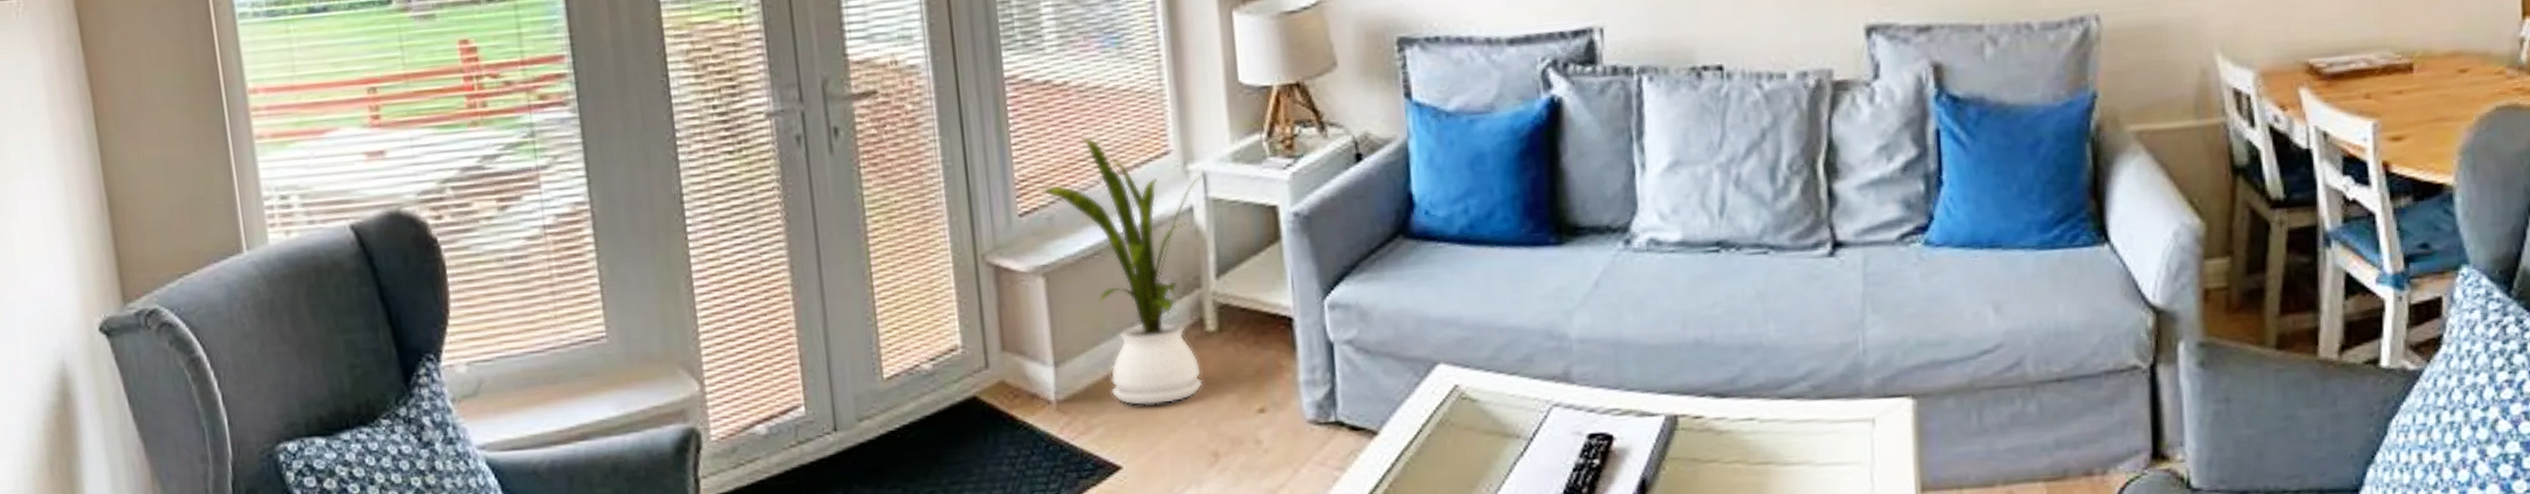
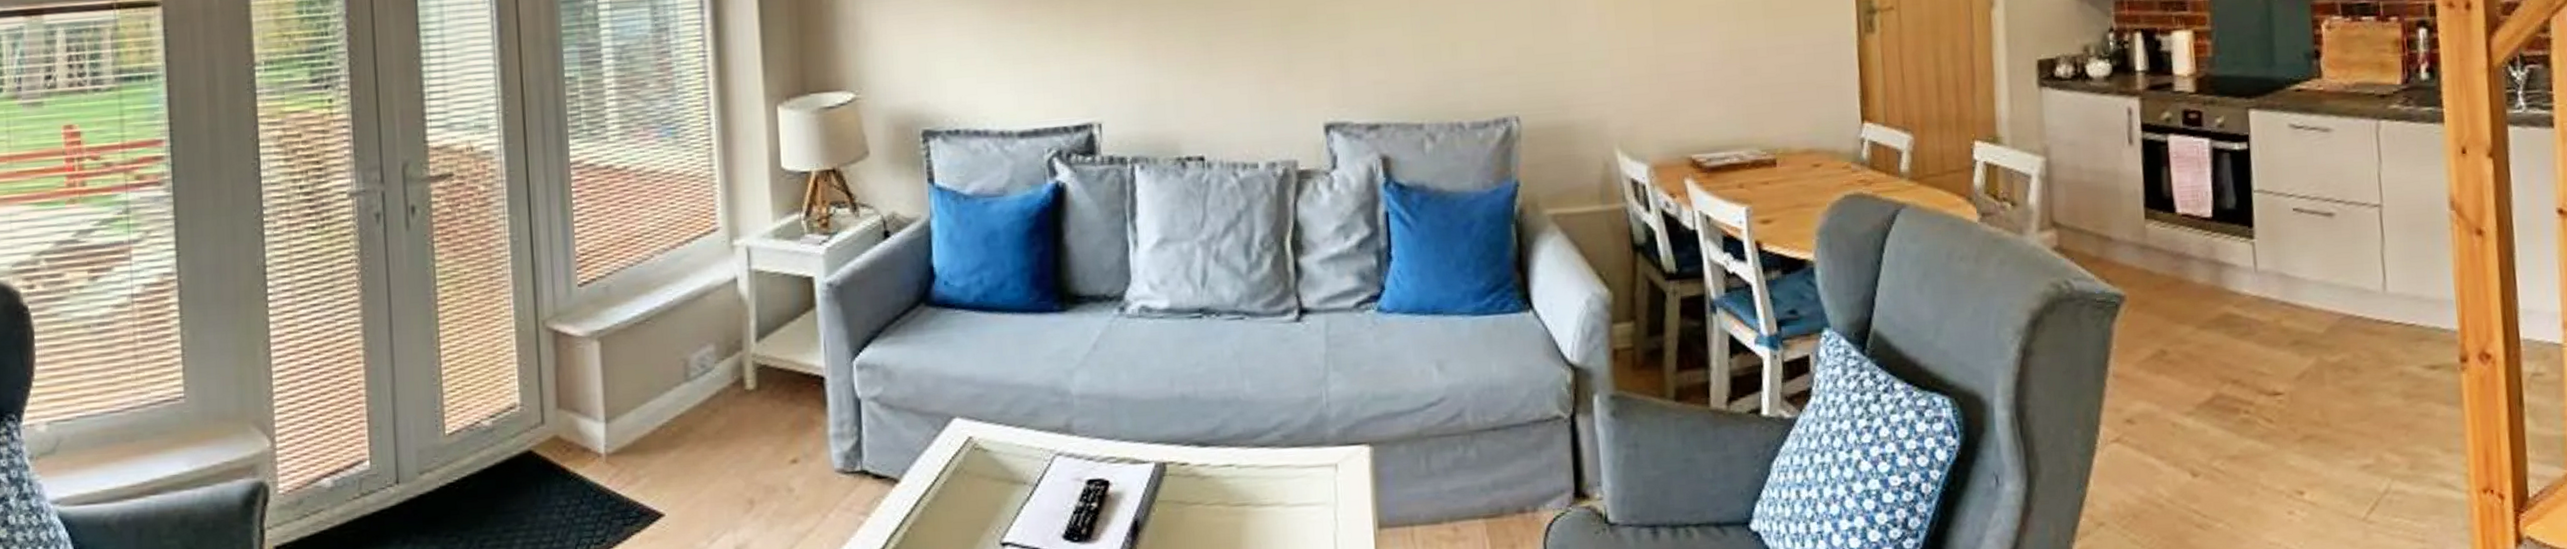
house plant: present [1041,136,1204,406] -> none [600,215,748,458]

